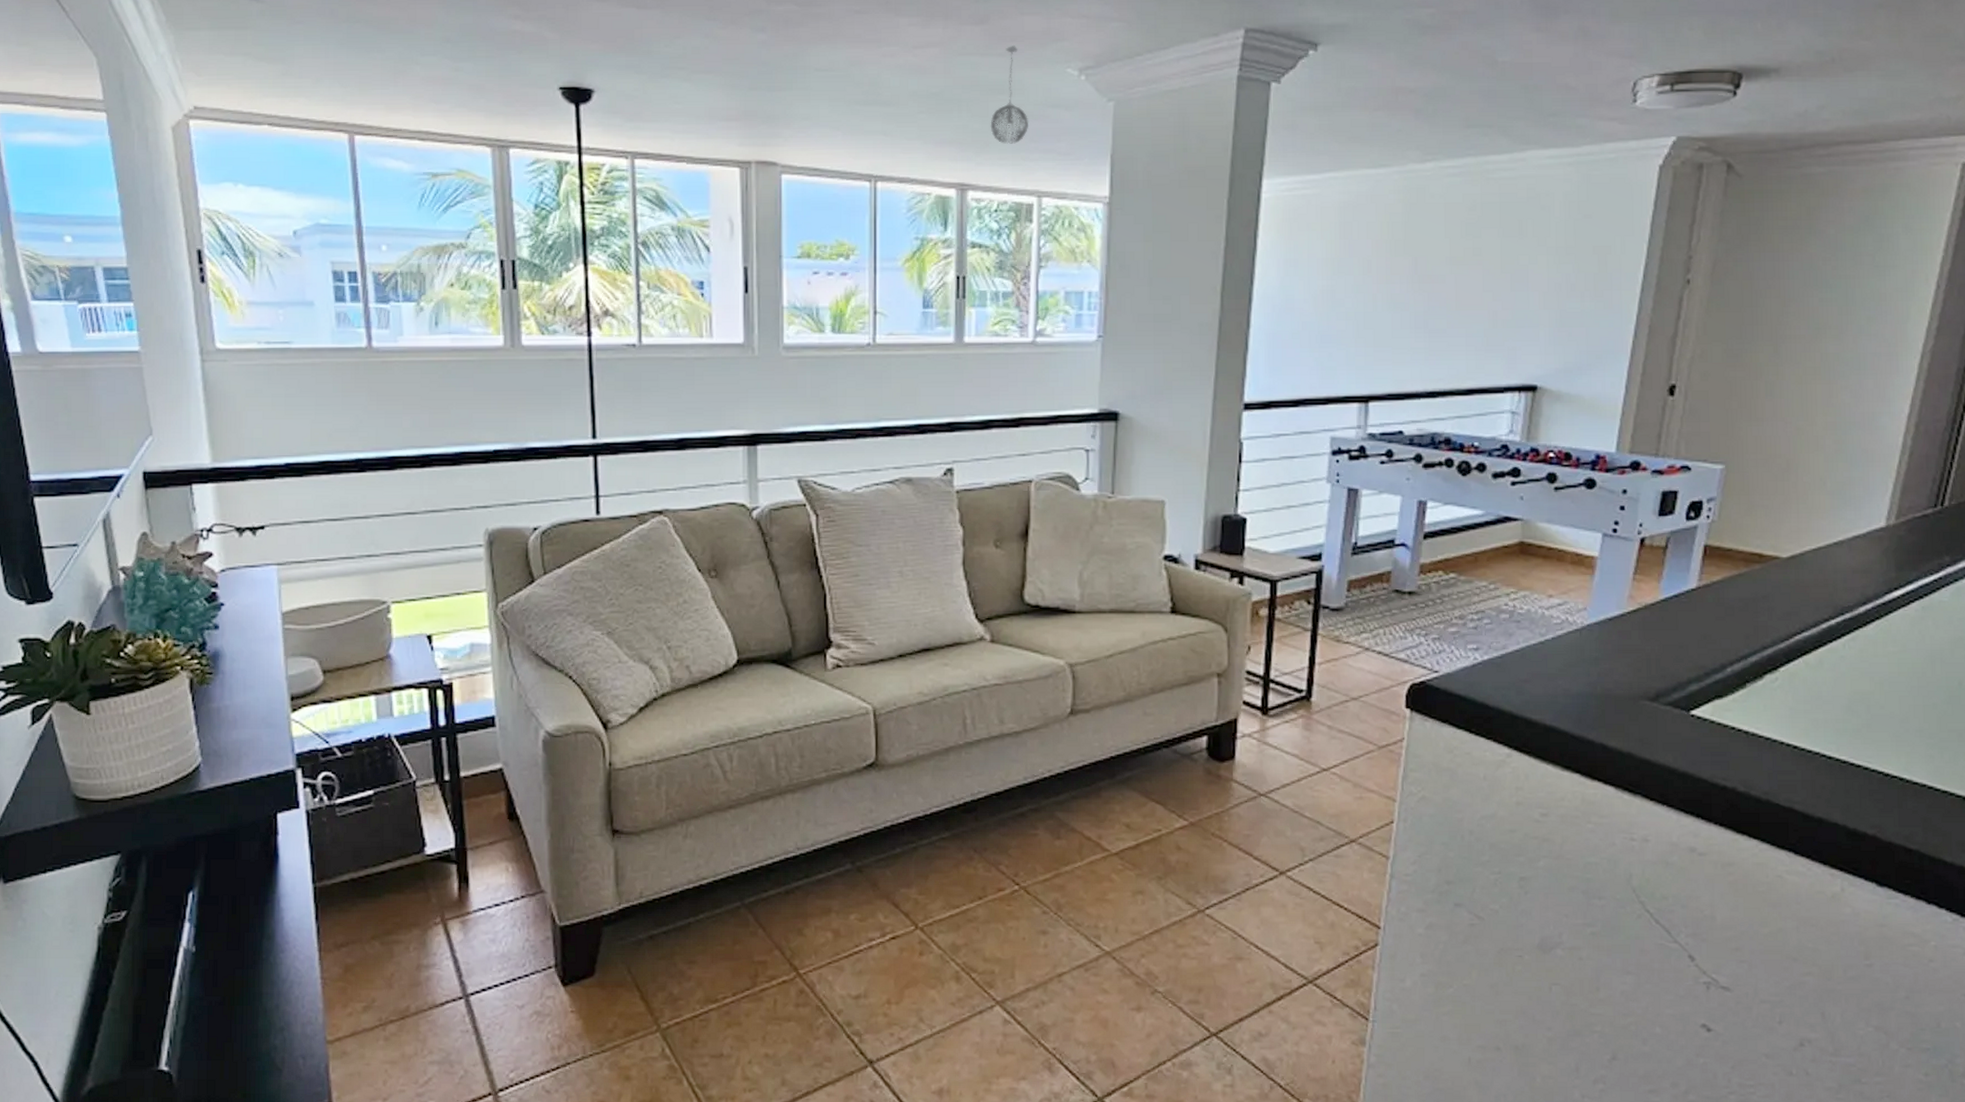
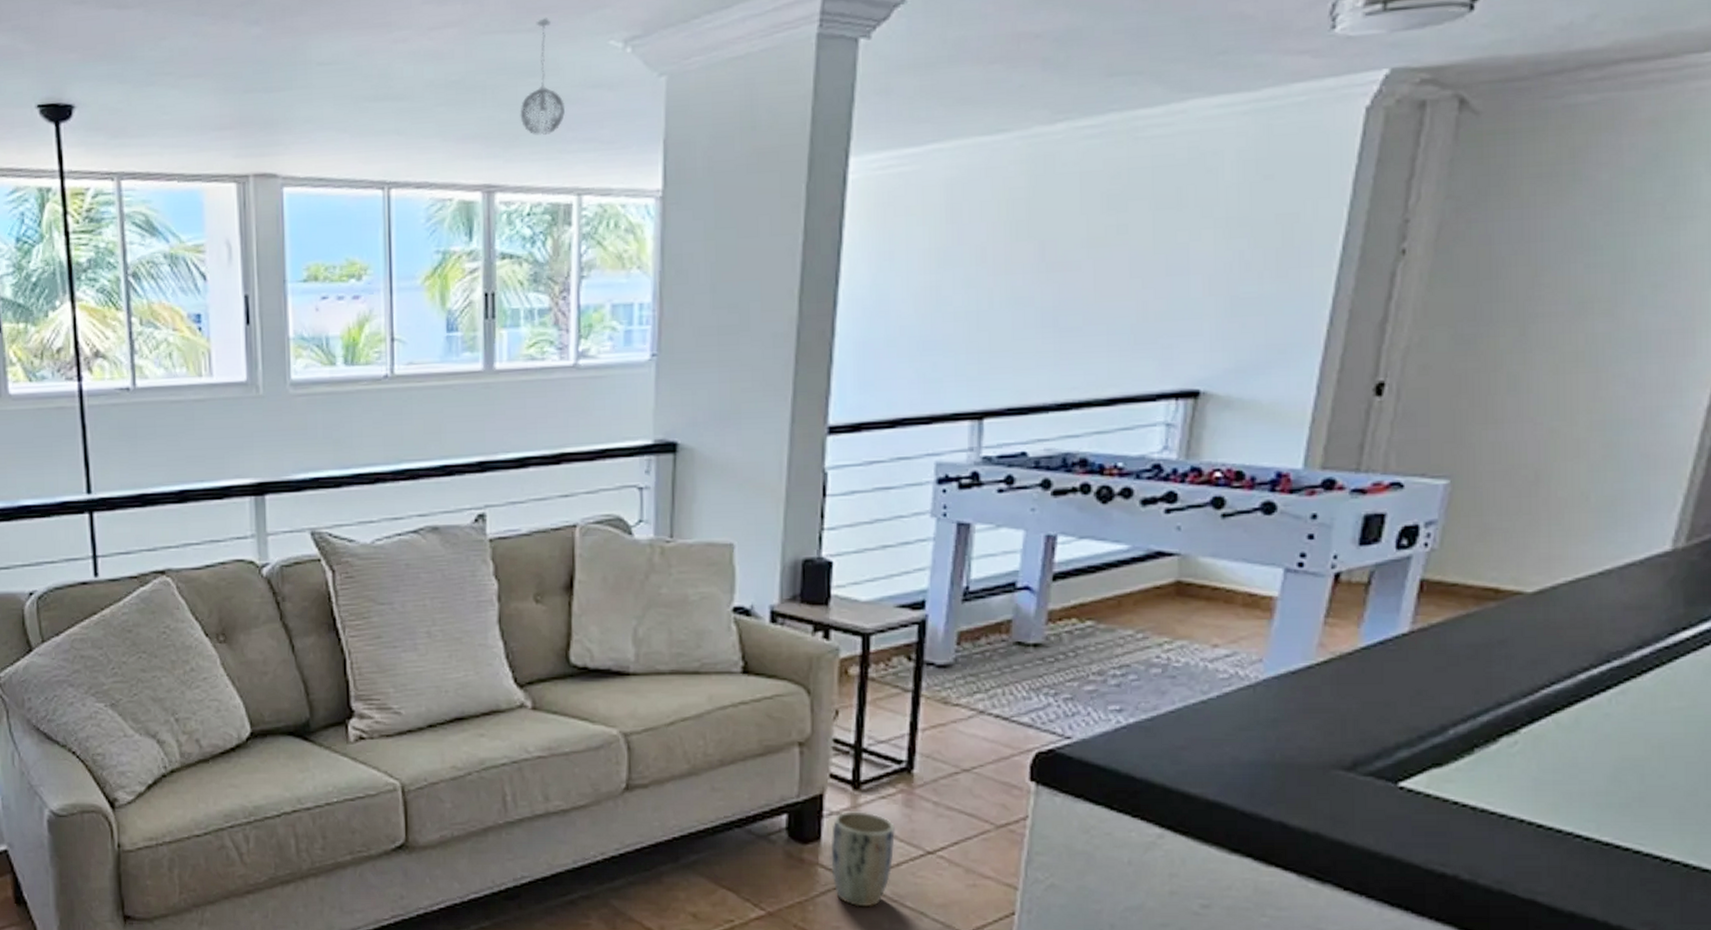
plant pot: none [1243,734,1296,817] -> present [830,811,895,907]

